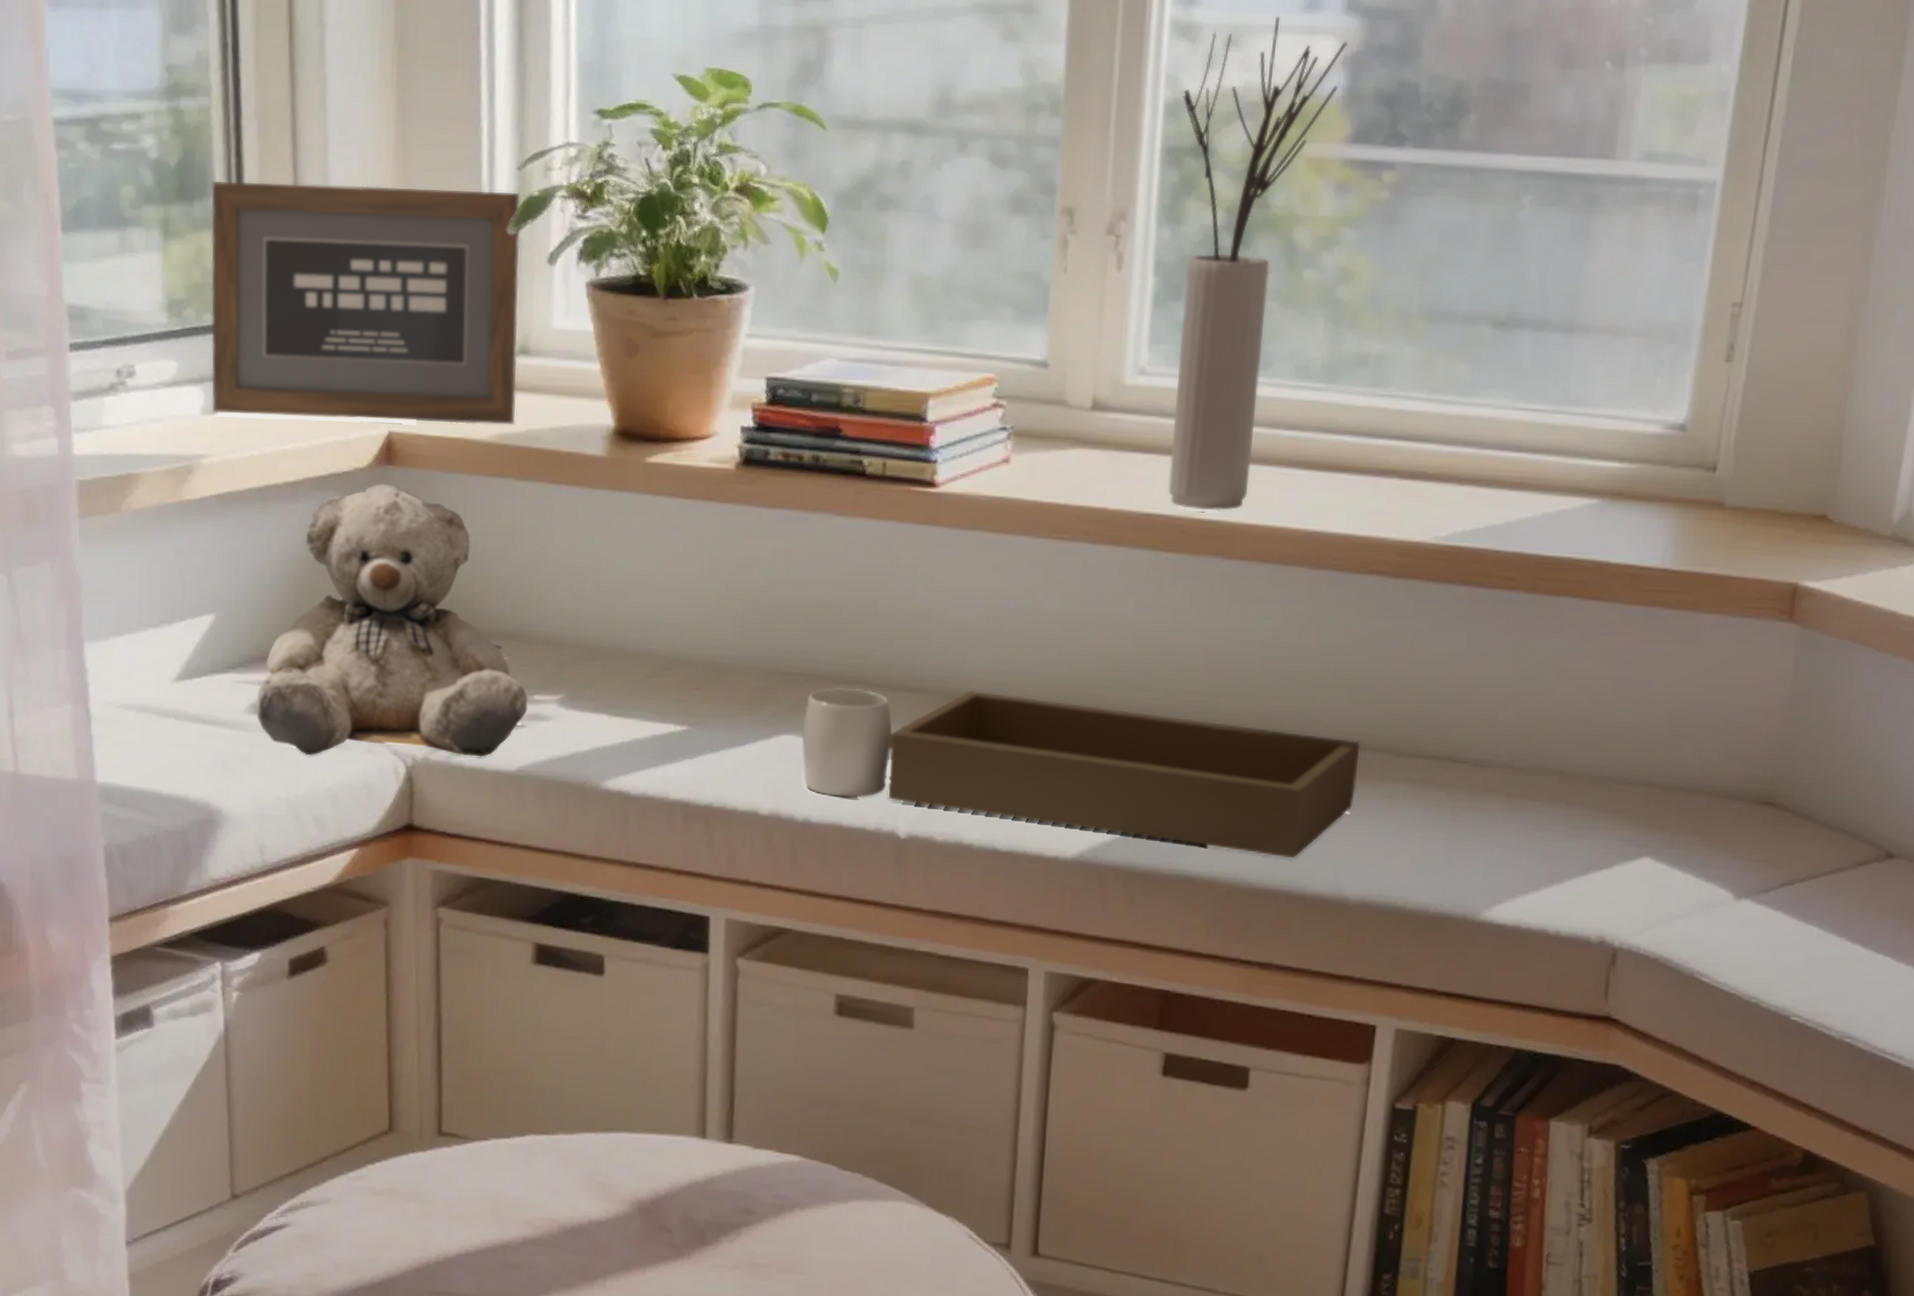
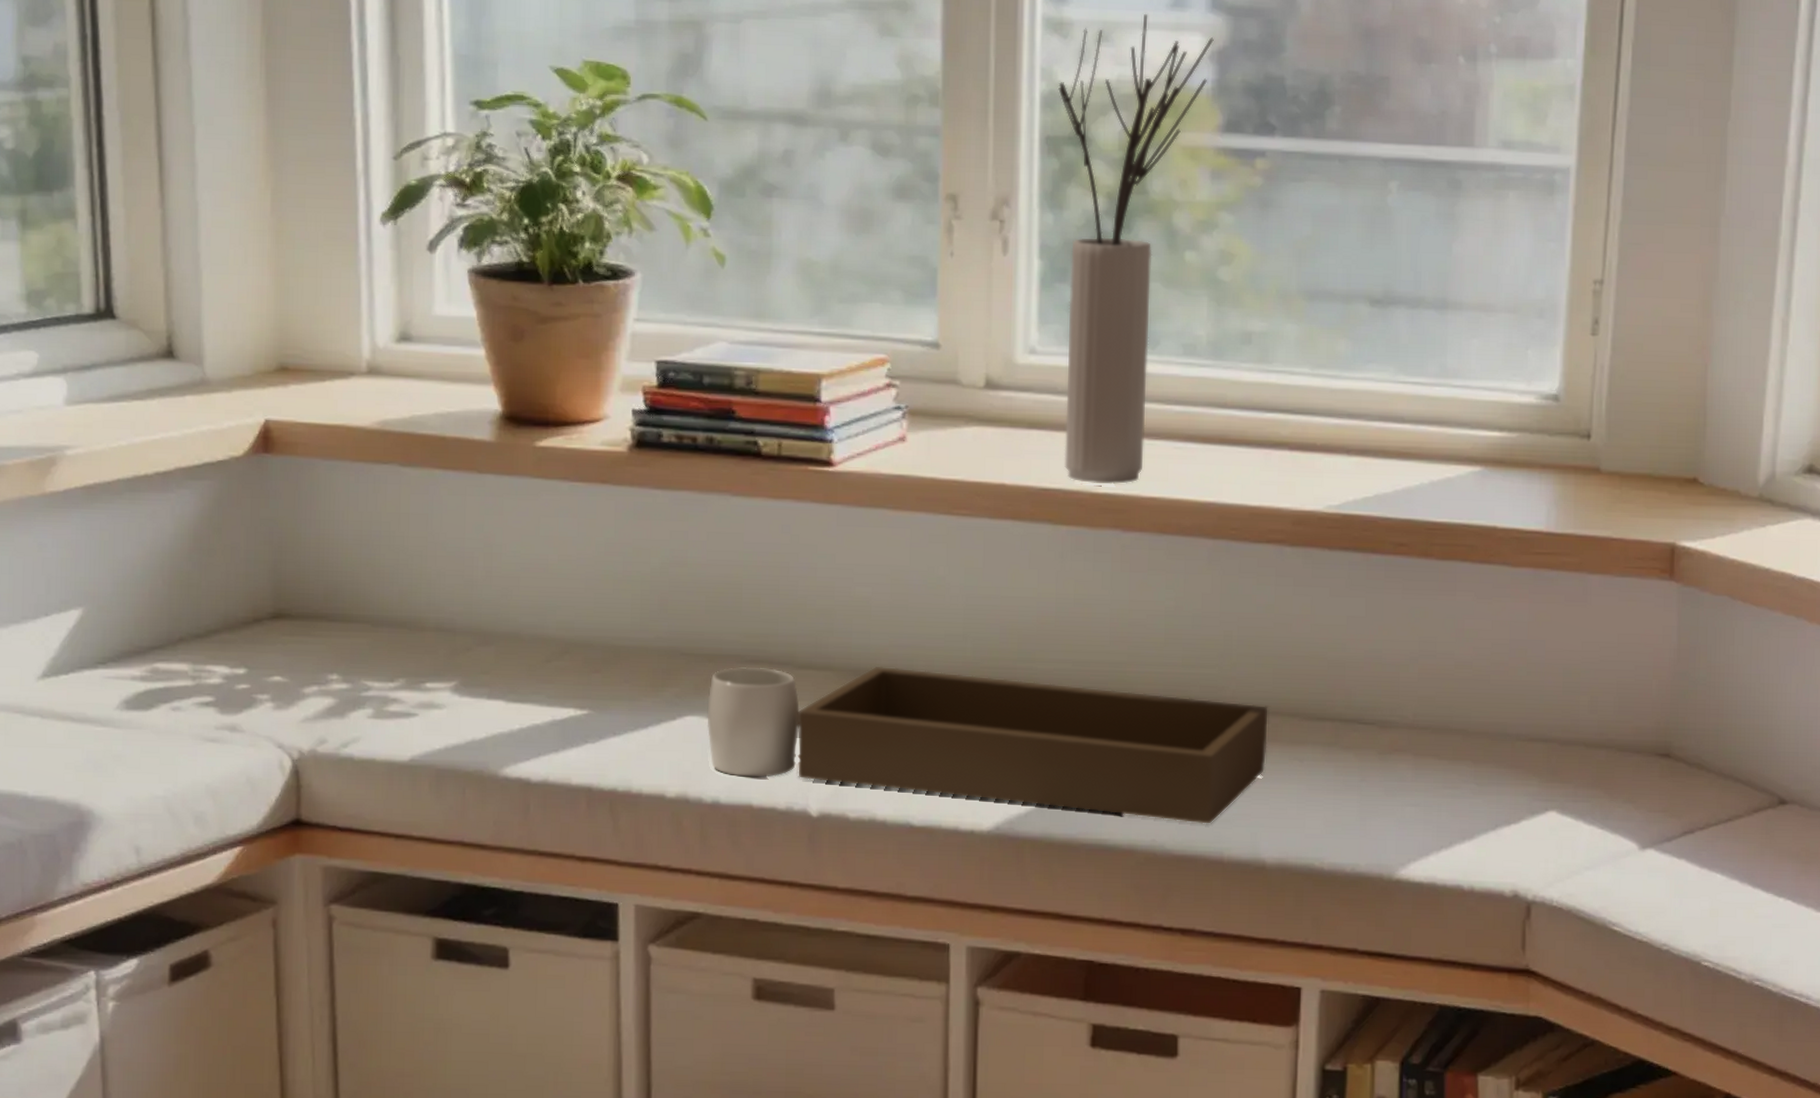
picture frame: present [211,181,521,425] -> none [71,171,399,412]
teddy bear: present [255,483,529,757] -> none [128,472,420,752]

